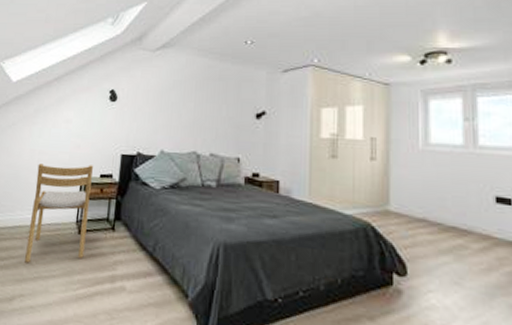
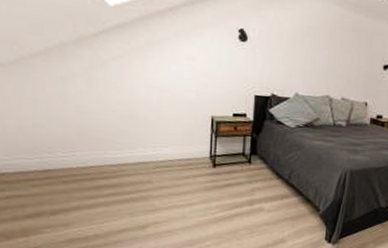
chair: present [25,163,93,263] -> none [155,101,224,195]

